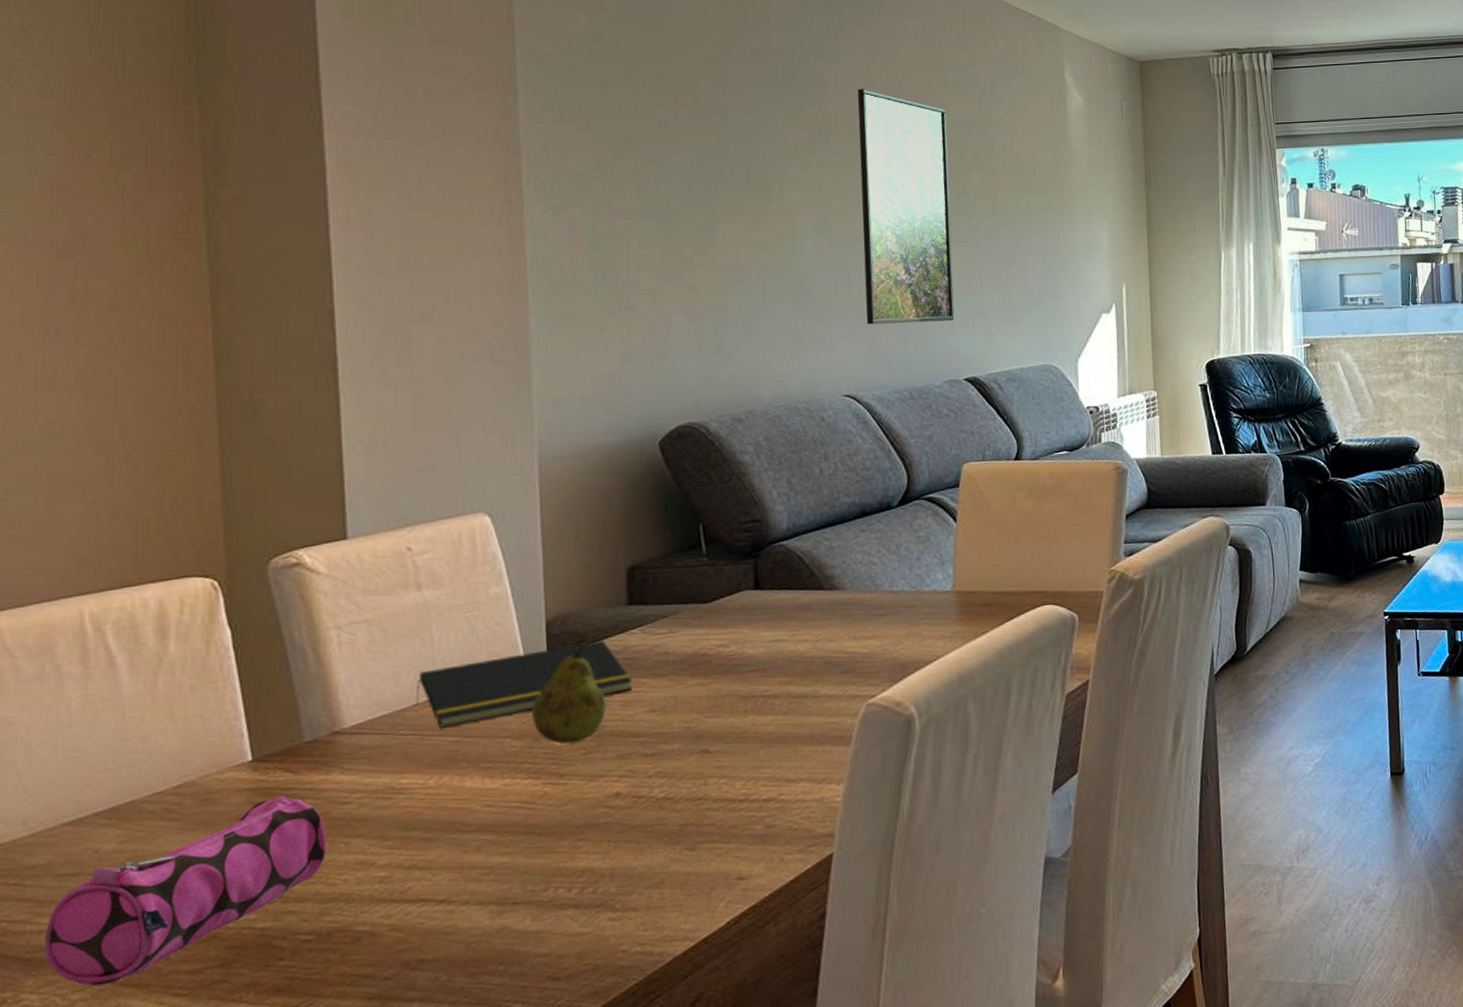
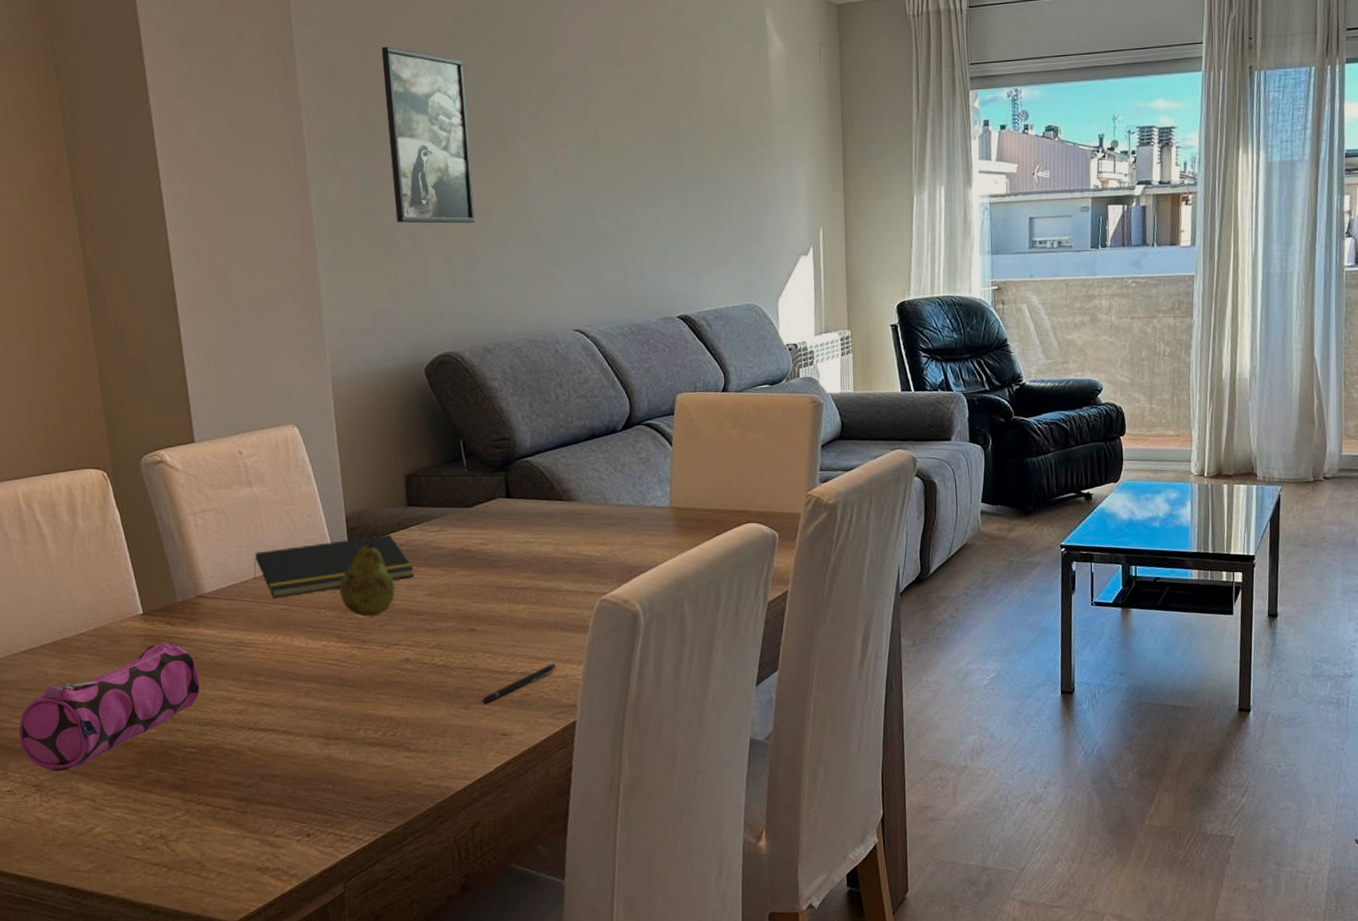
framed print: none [625,86,730,279] -> present [381,46,475,224]
pen: none [711,785,809,842] -> present [480,663,556,704]
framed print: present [857,89,955,325] -> none [578,41,668,266]

